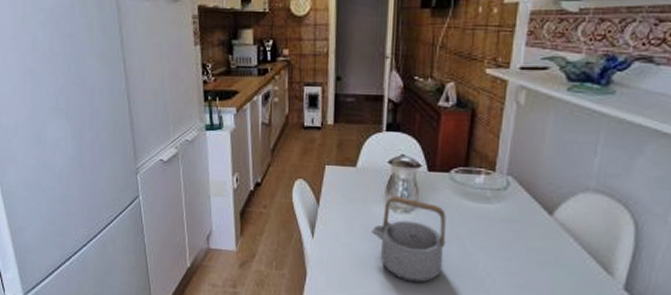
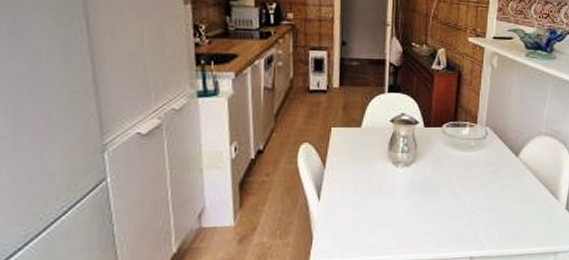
teapot: present [371,196,446,283] -> none [376,152,440,230]

